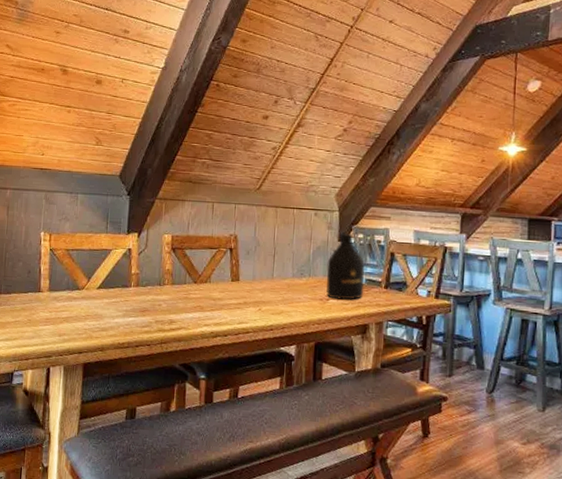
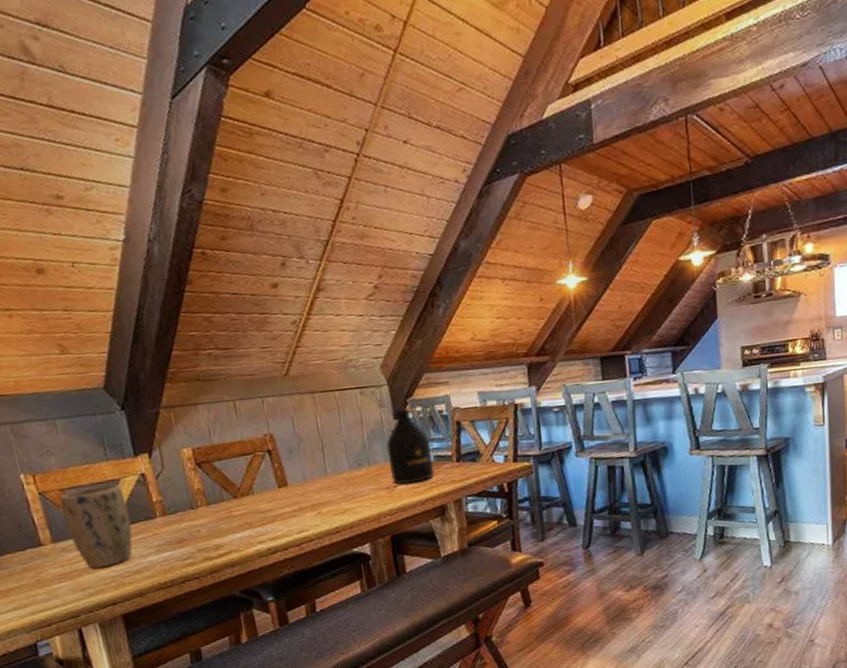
plant pot: none [62,252,112,320] -> present [60,484,133,569]

